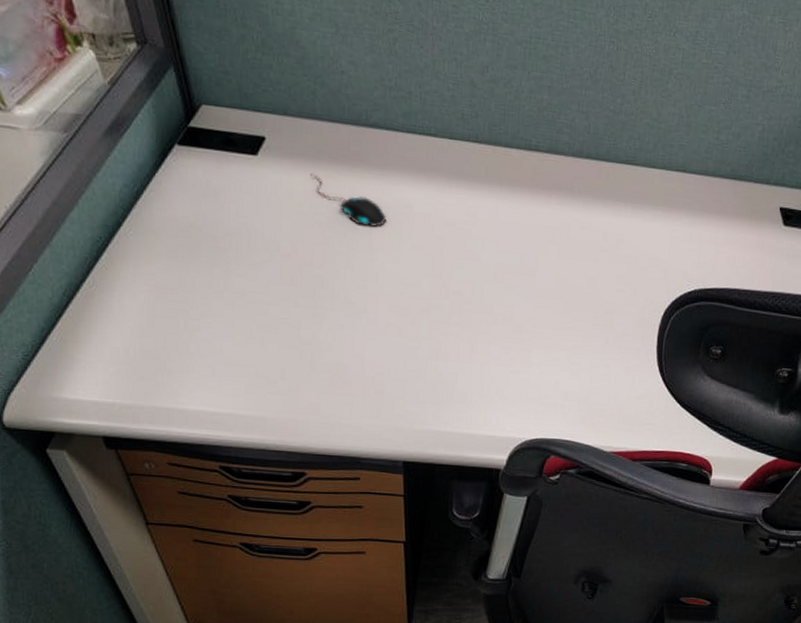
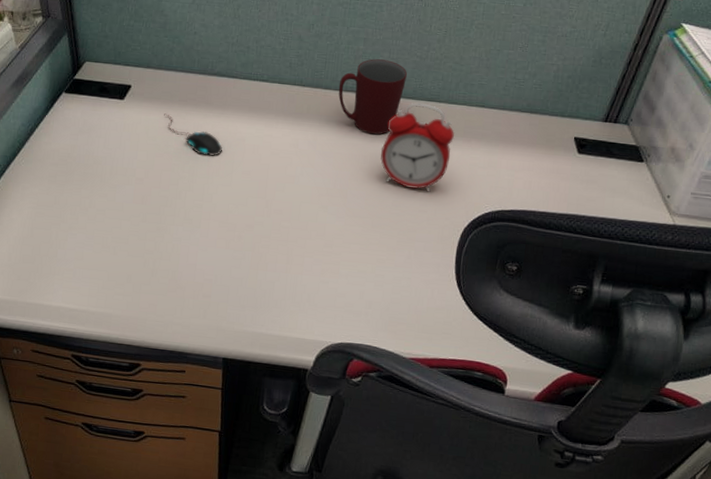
mug: none [520,111,599,203] -> present [338,59,407,135]
alarm clock: none [572,165,654,269] -> present [380,102,455,192]

